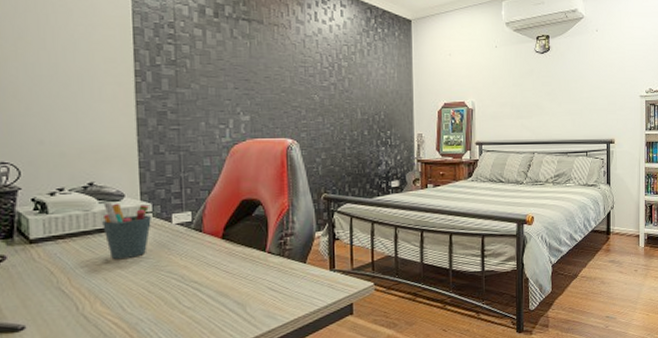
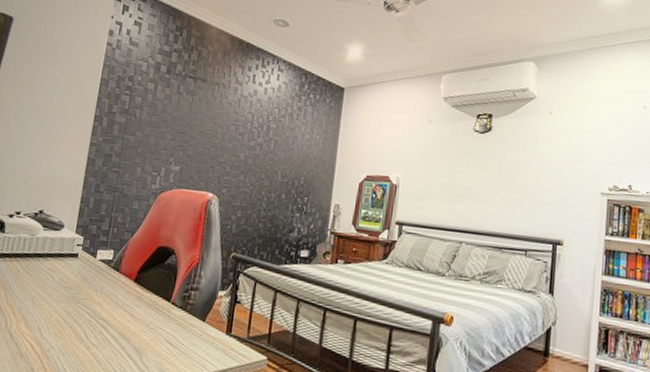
pen holder: present [102,202,151,259] -> none [41,229,81,286]

